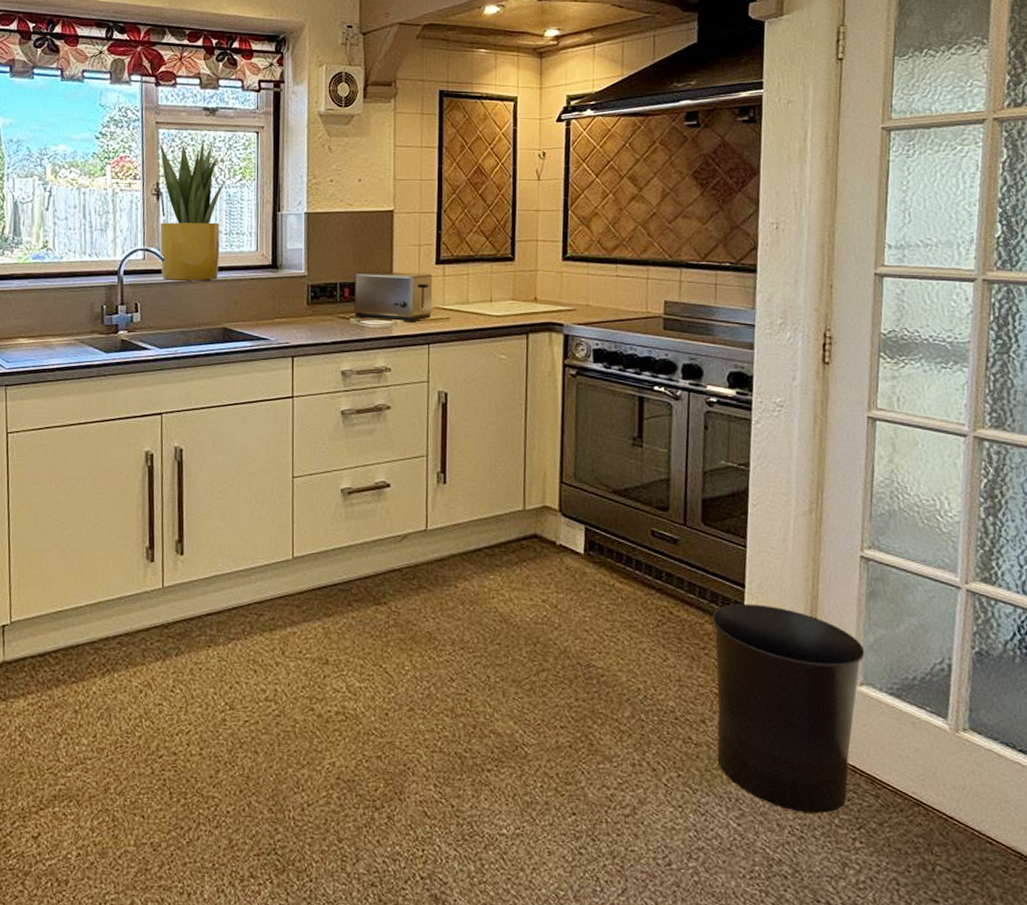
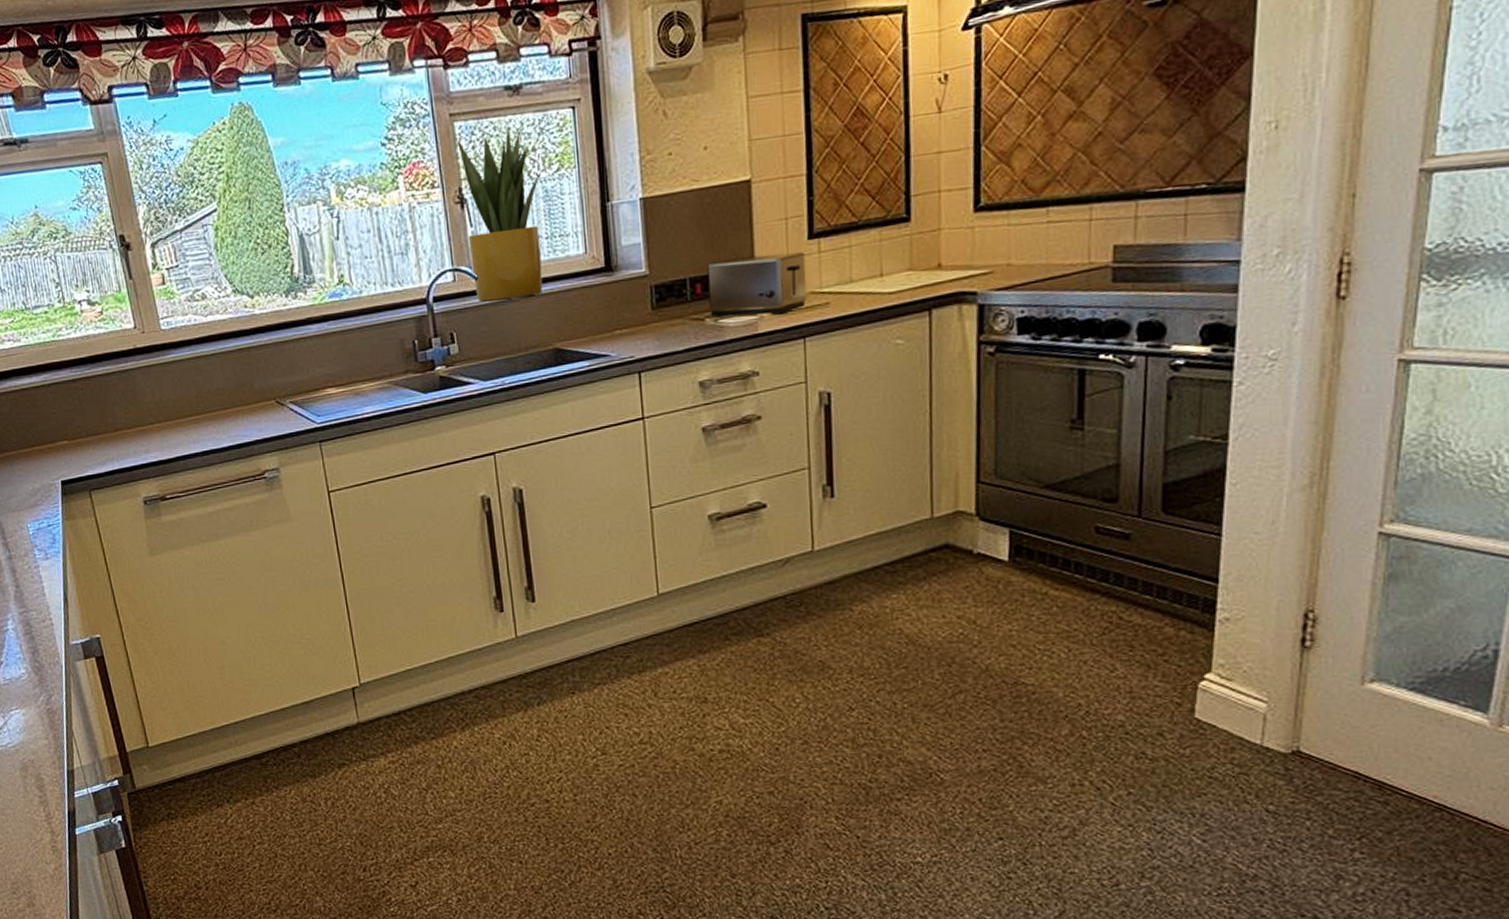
waste bin: present [713,603,865,813] -> none [1175,599,1379,824]

